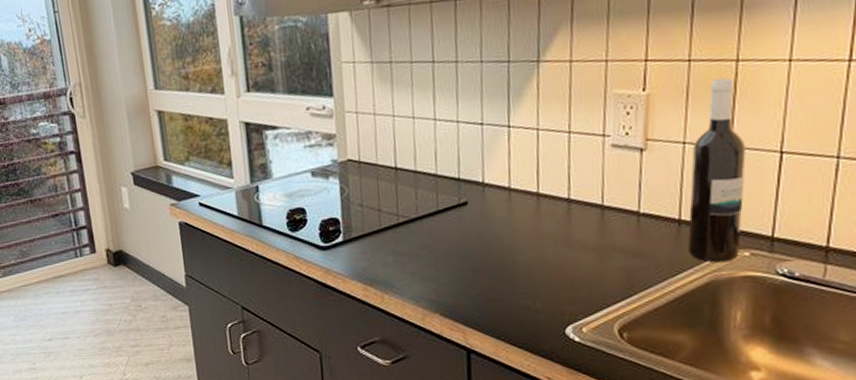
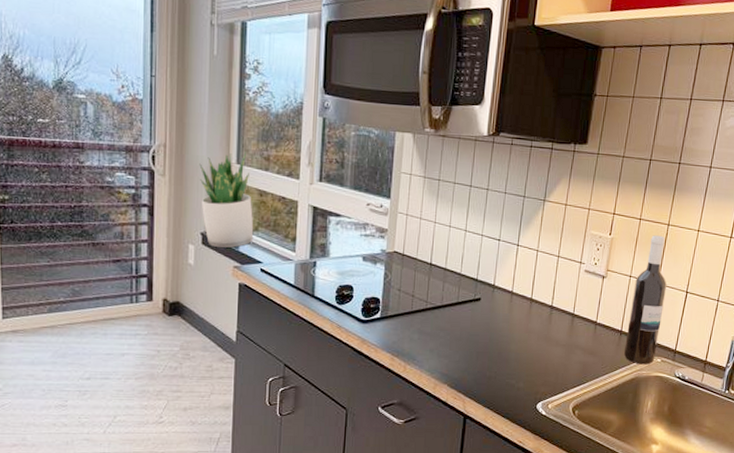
planter: none [117,74,186,187] -> present [199,152,254,249]

